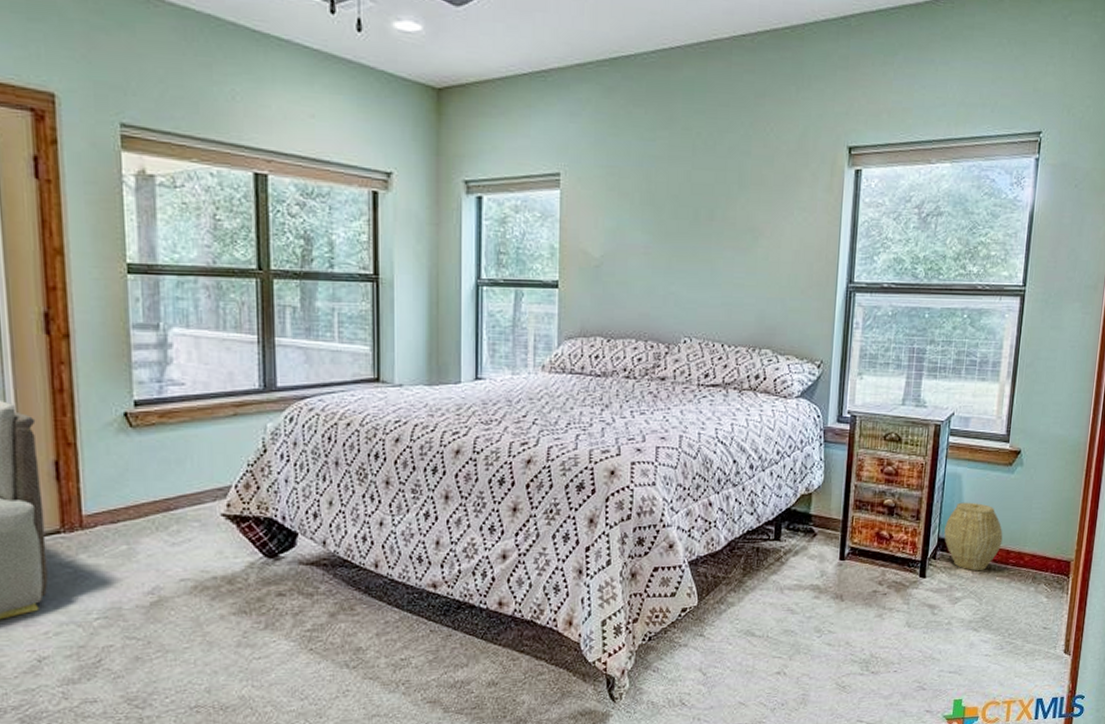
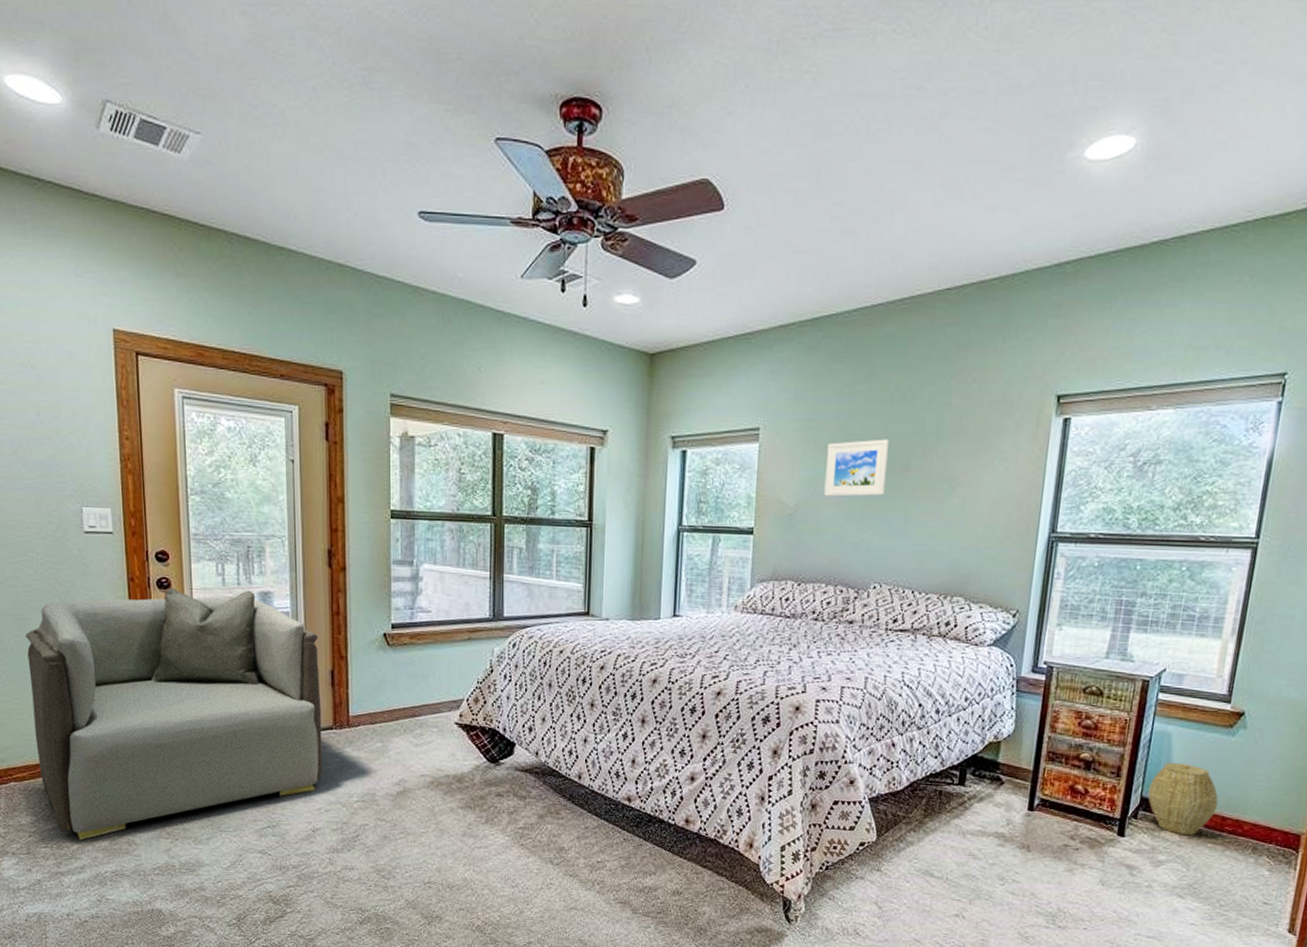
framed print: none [630,187,693,247] -> present [824,439,890,497]

